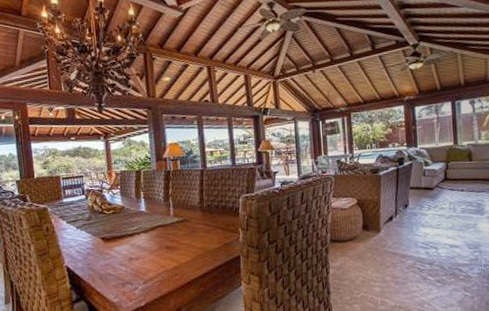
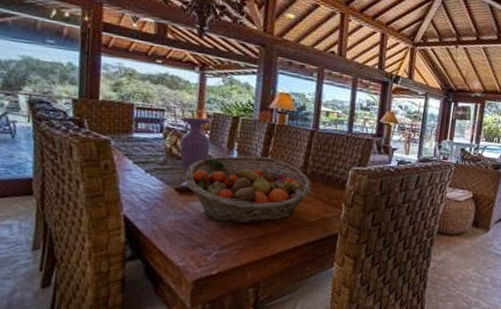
vase: none [96,176,123,236] -> present [179,117,211,188]
fruit basket: none [107,199,210,261] -> present [185,155,312,224]

